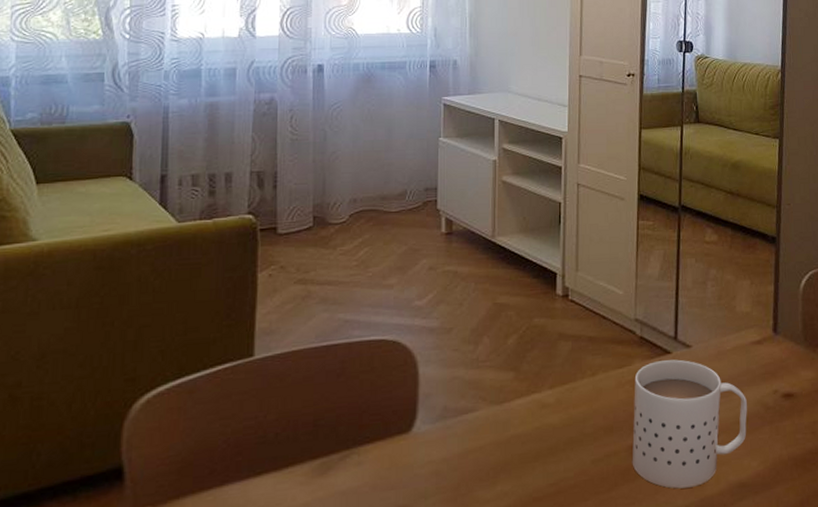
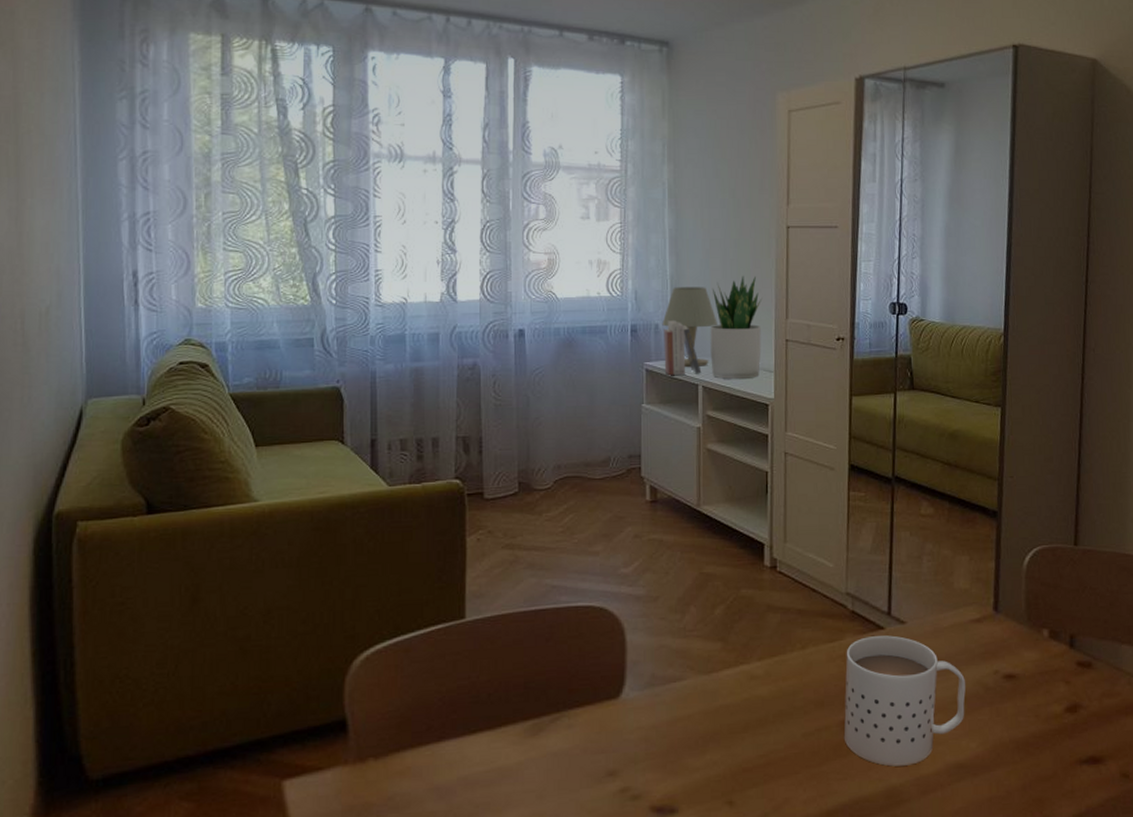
table lamp: none [460,25,514,101] -> present [662,287,717,367]
books: none [462,57,498,111] -> present [663,320,702,376]
planter: none [507,14,558,114] -> present [710,275,763,380]

